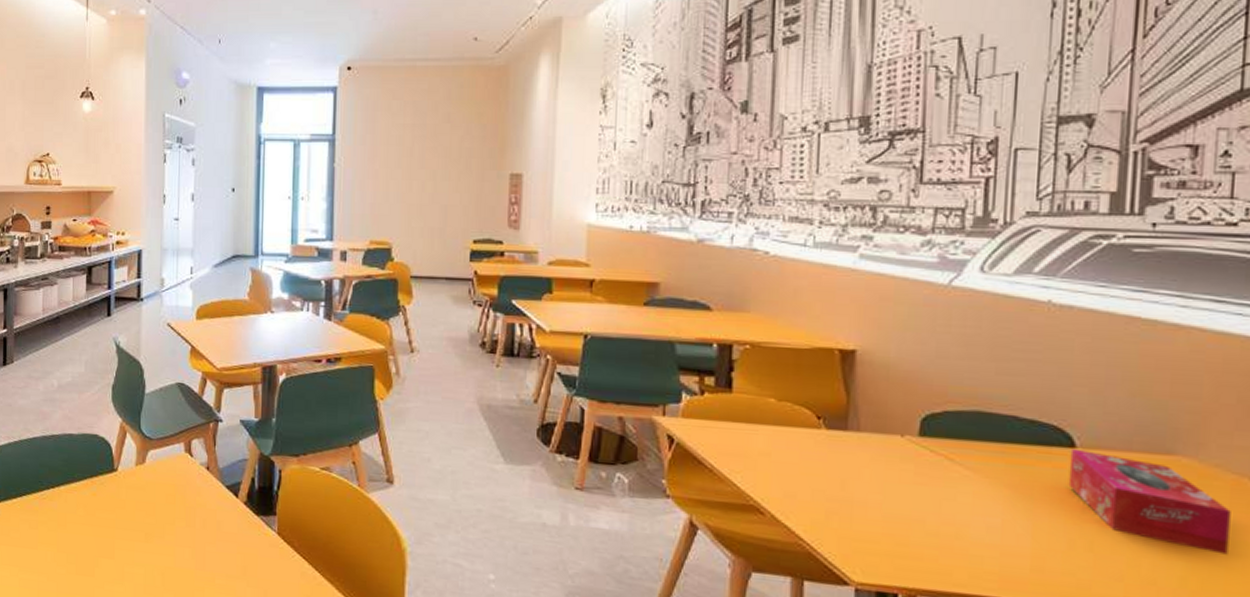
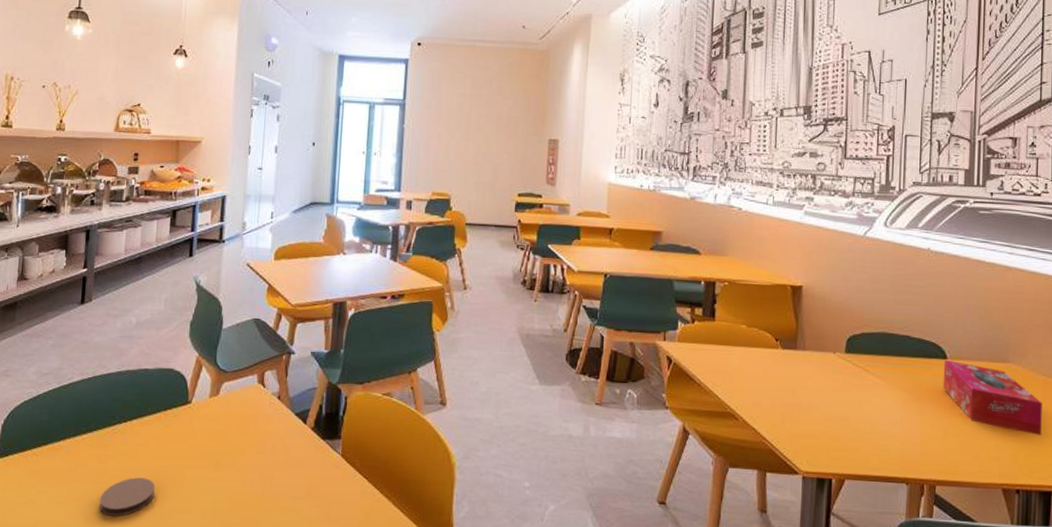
coaster: none [33,545,85,584] -> present [99,477,155,516]

